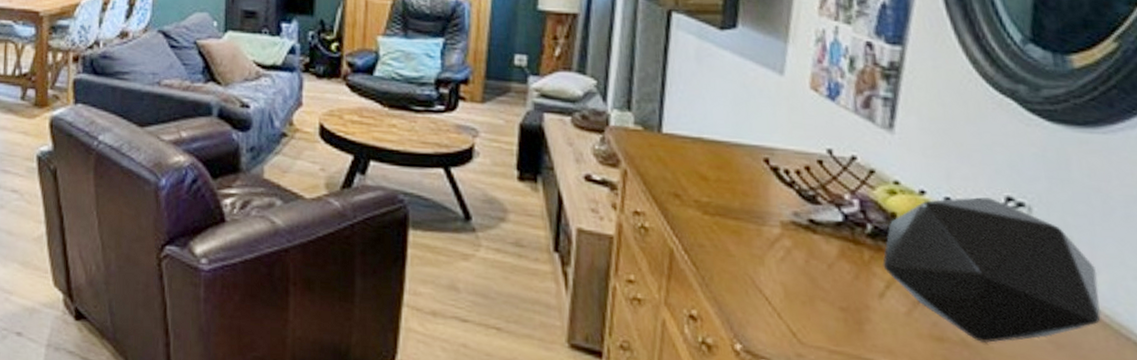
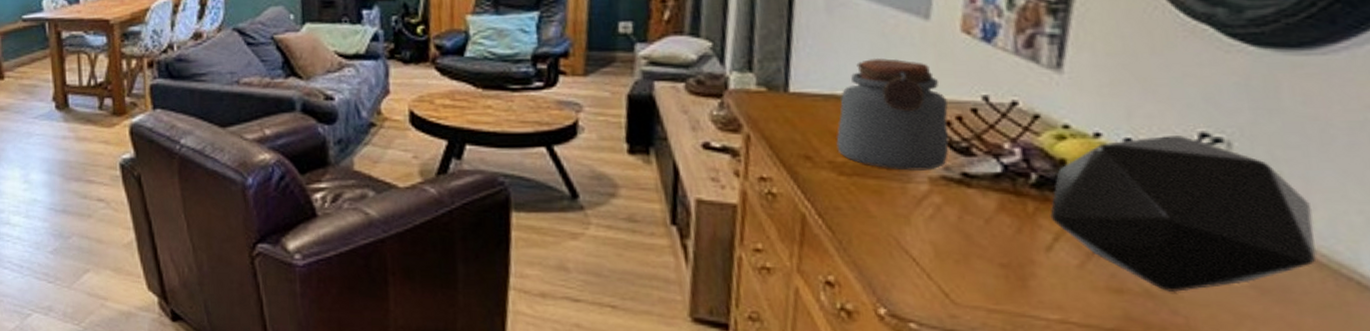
jar: none [702,106,798,215] -> present [836,57,949,171]

